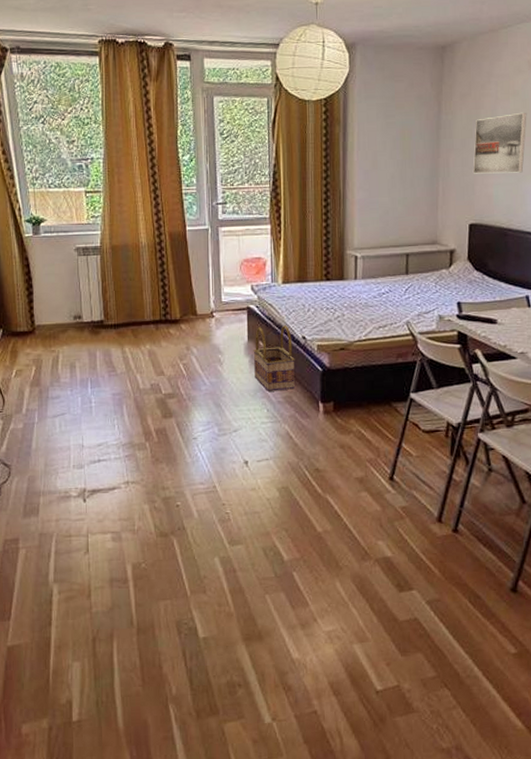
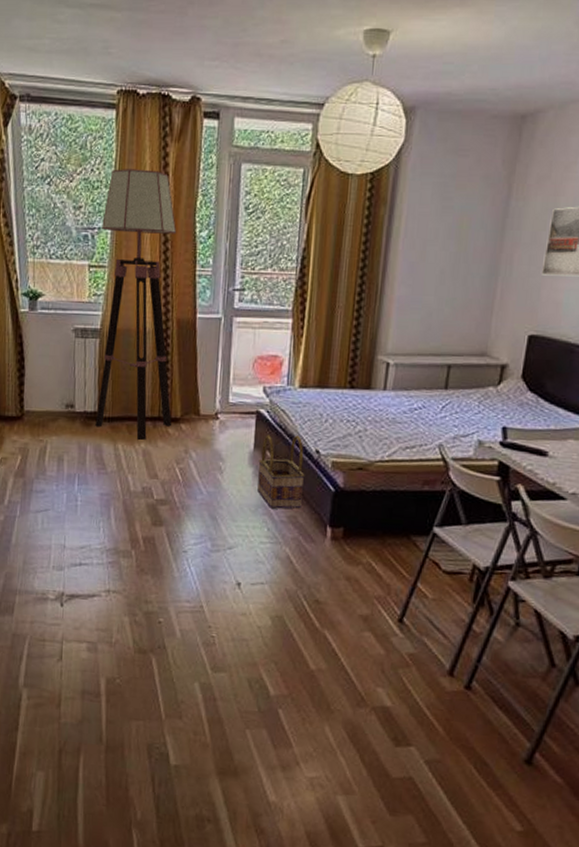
floor lamp: none [94,106,172,343] -> present [95,169,177,441]

